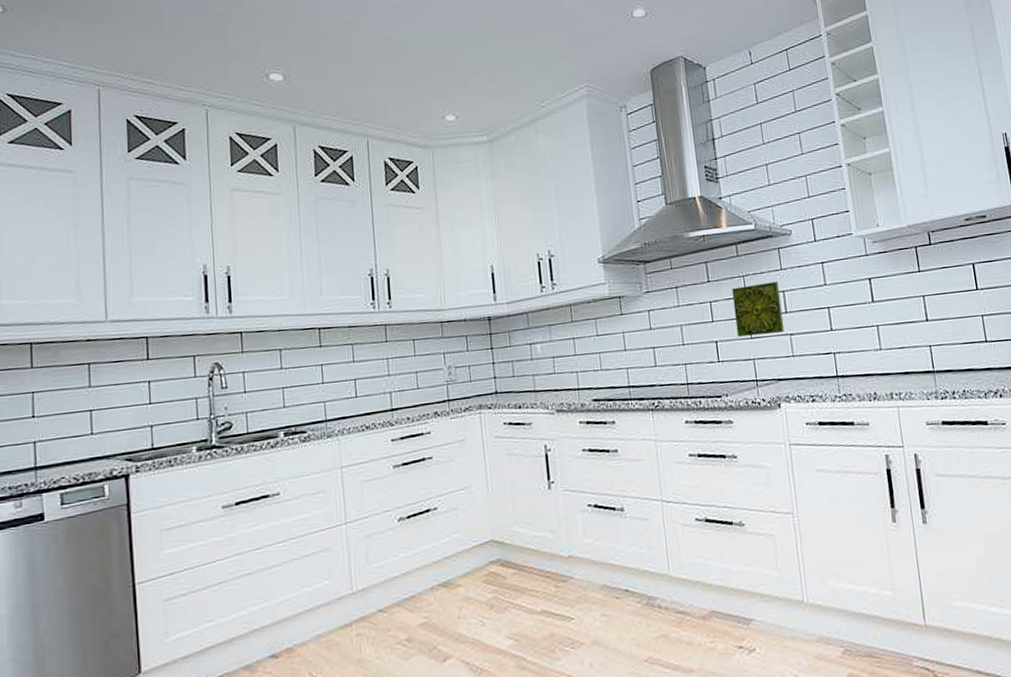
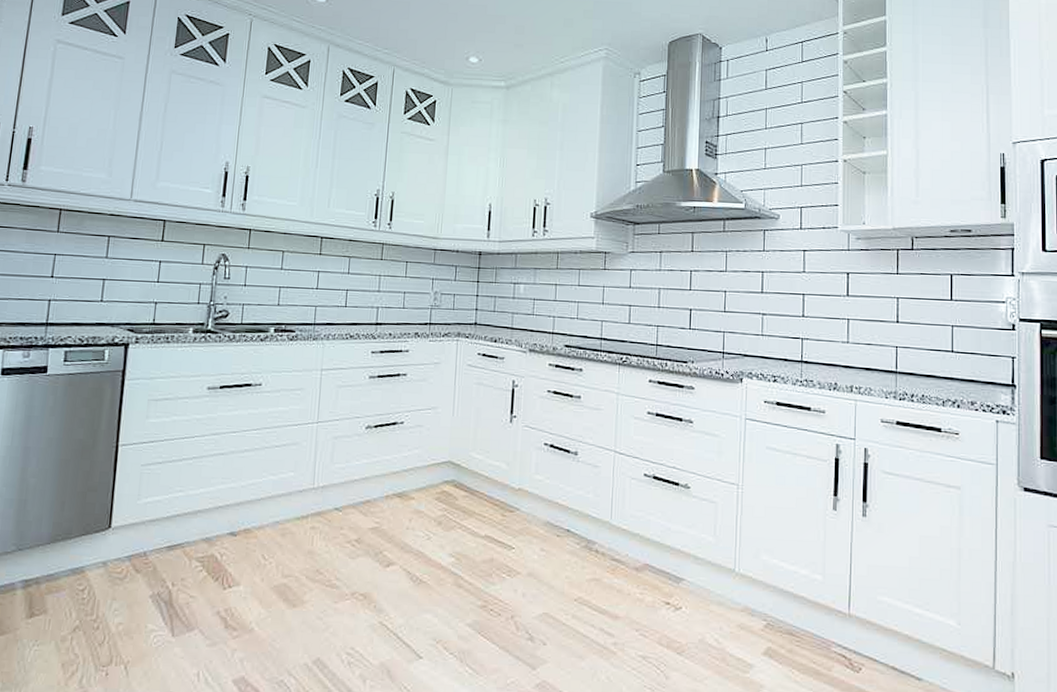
decorative tile: present [731,281,785,338] -> none [712,261,759,311]

